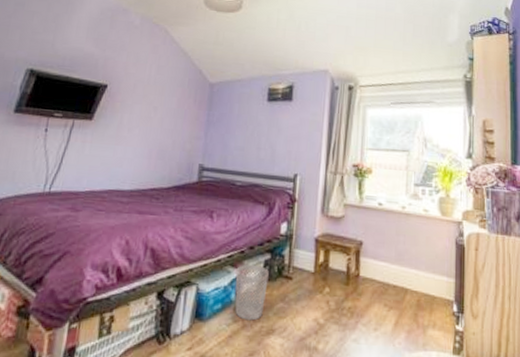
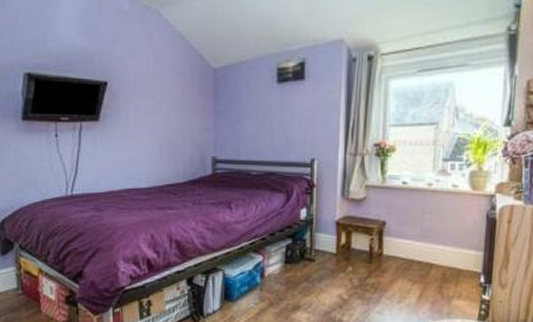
wastebasket: present [235,265,269,321] -> none [259,250,291,299]

